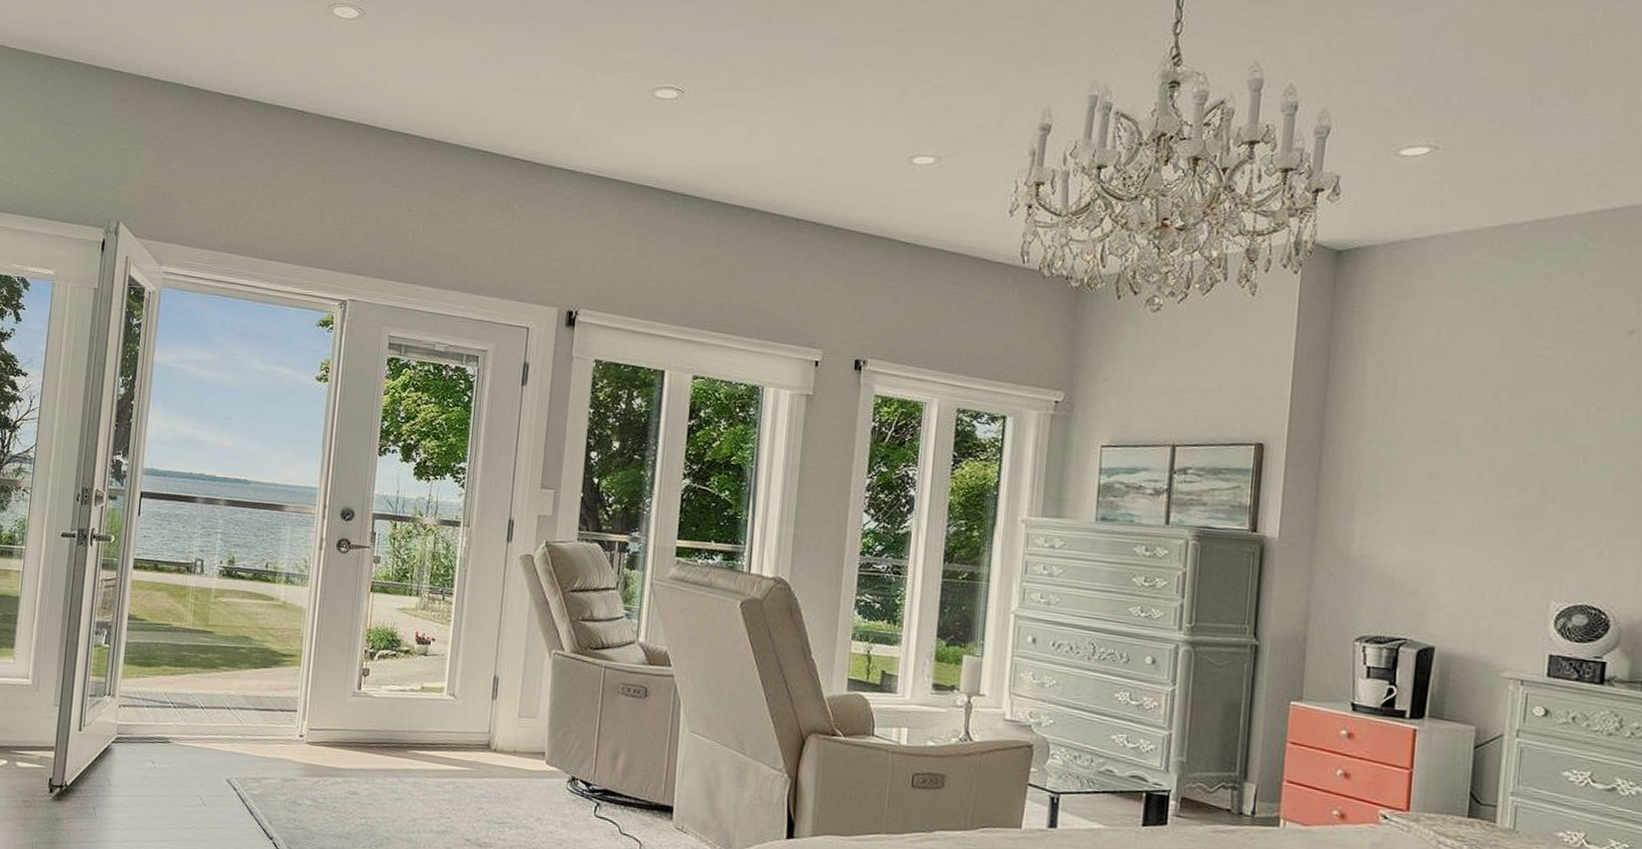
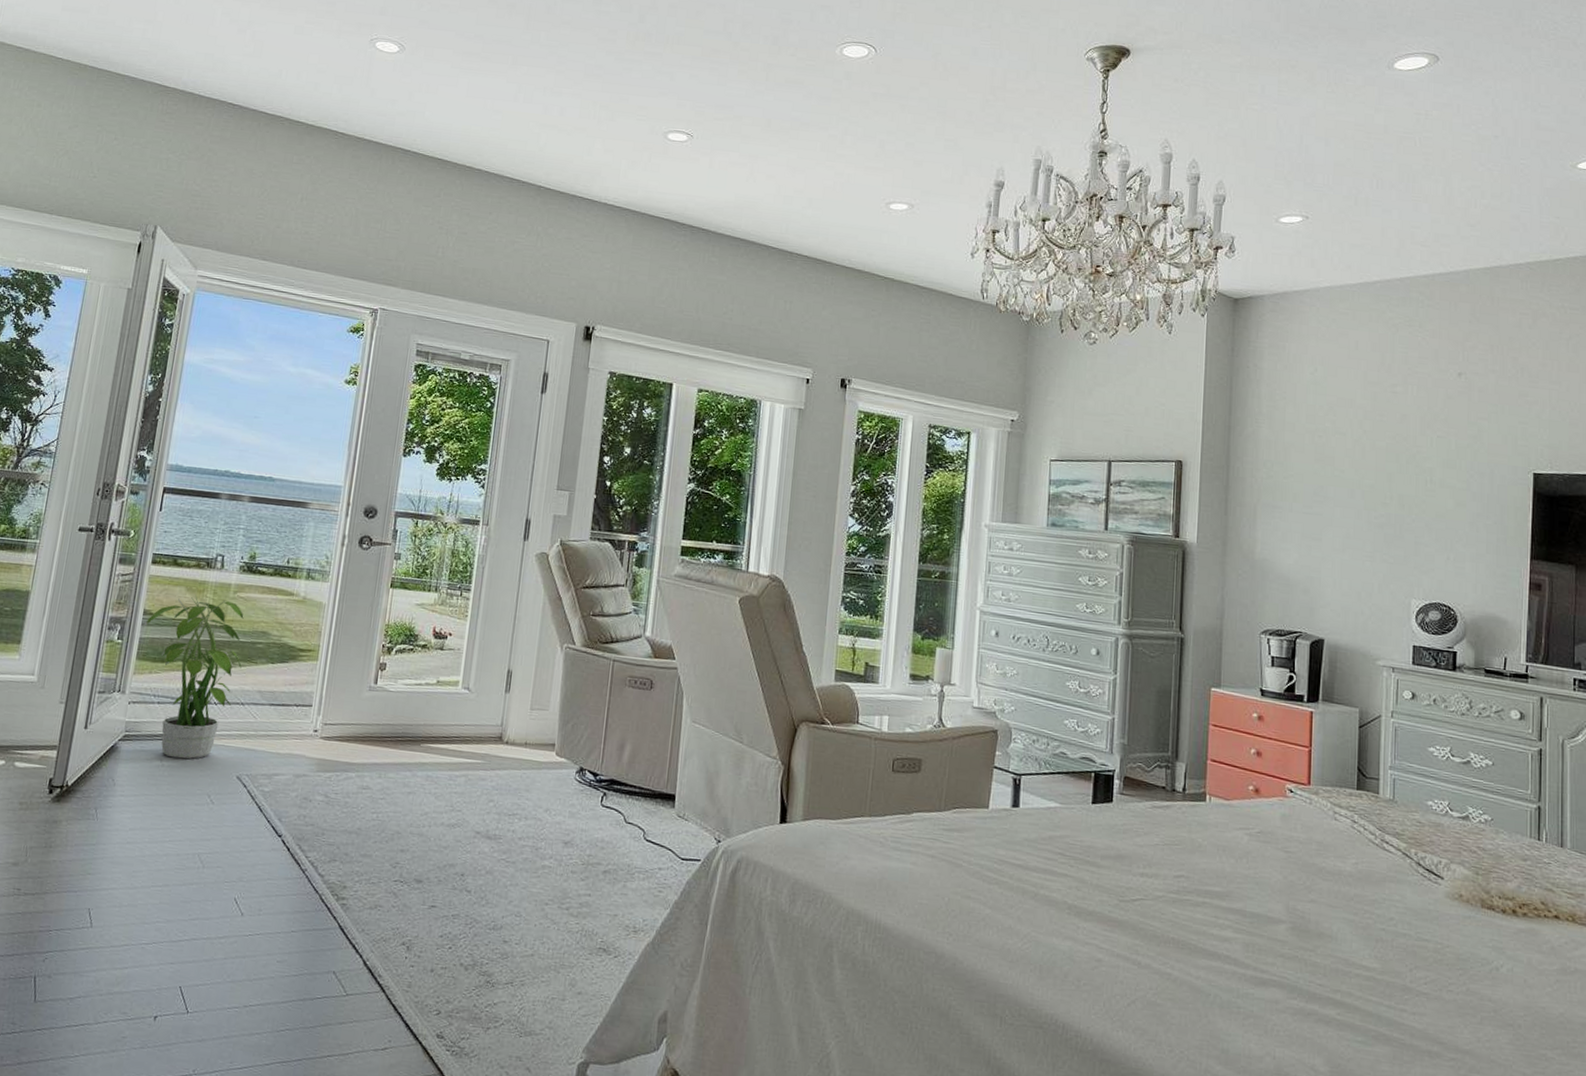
potted plant: none [128,600,226,762] -> present [142,595,244,759]

